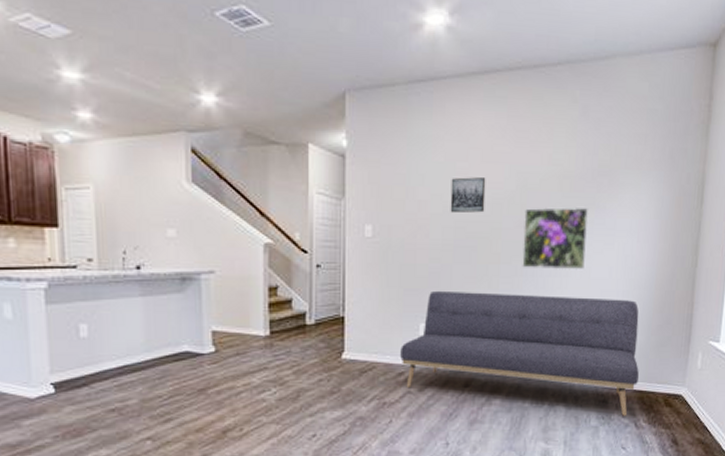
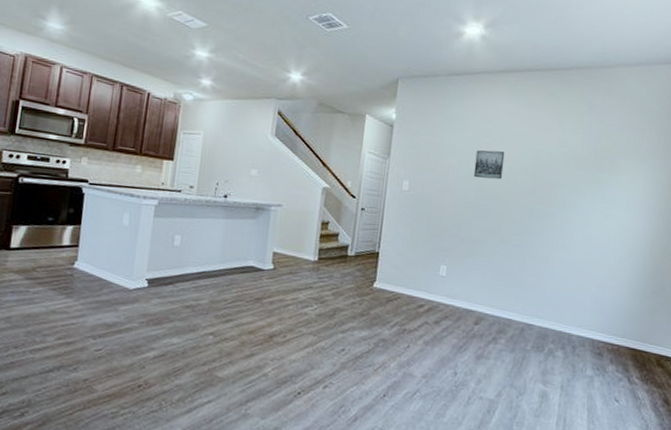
sofa: present [400,290,639,416] -> none [422,239,634,370]
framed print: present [522,207,589,270] -> none [531,179,592,235]

